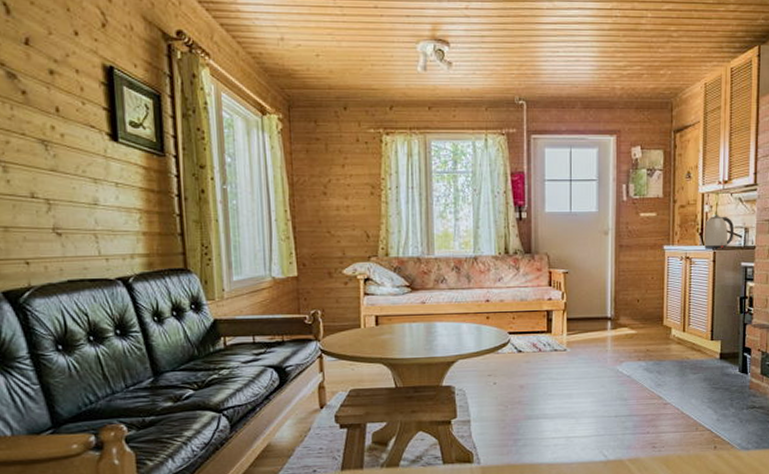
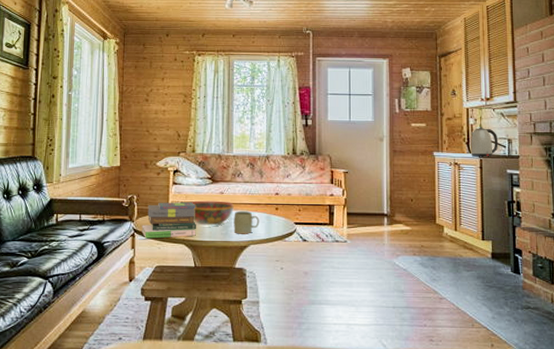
books: none [330,315,395,360] -> present [141,202,196,239]
bowl: none [386,312,439,341] -> present [190,200,235,226]
mug: none [438,322,468,349] -> present [233,211,260,234]

